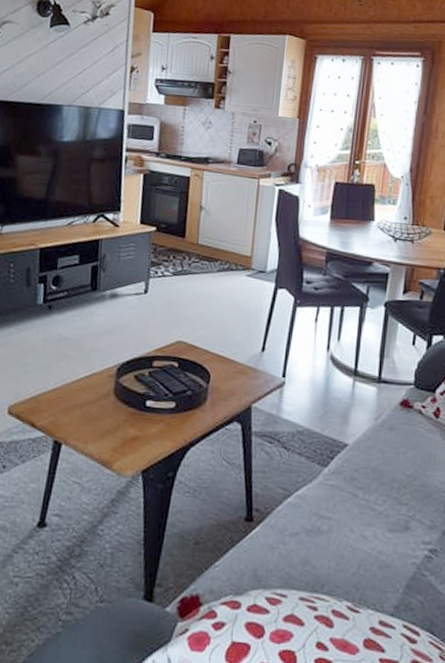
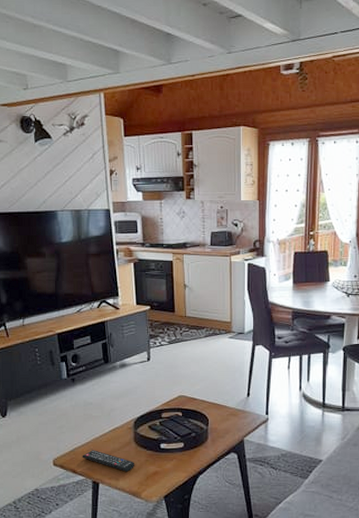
remote control: none [45,399,111,433] -> present [82,450,135,472]

